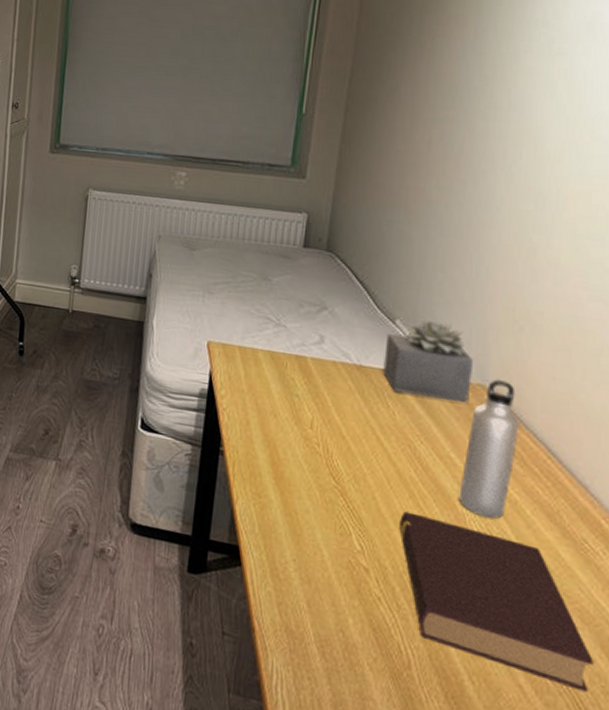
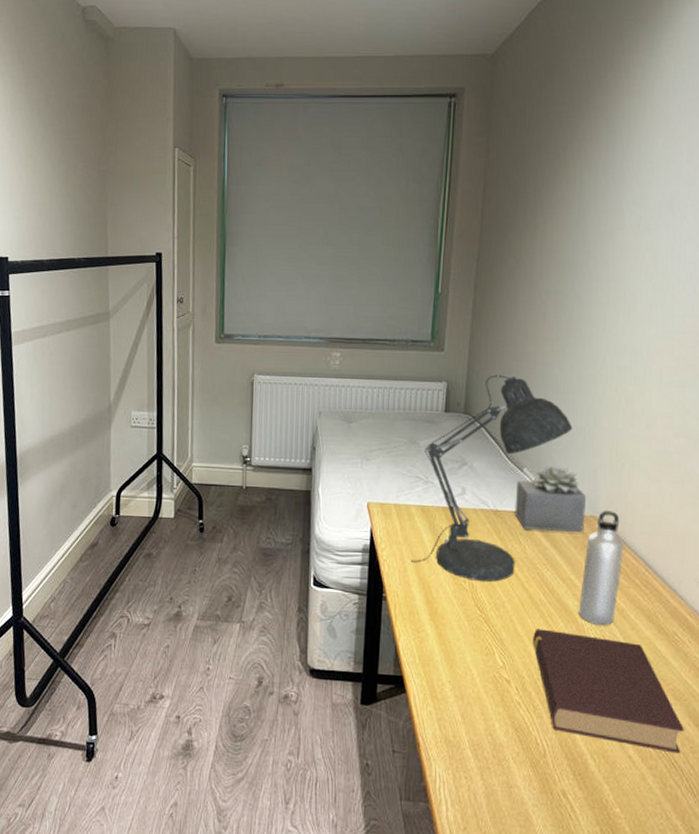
desk lamp: none [255,209,460,450] -> present [411,375,573,582]

